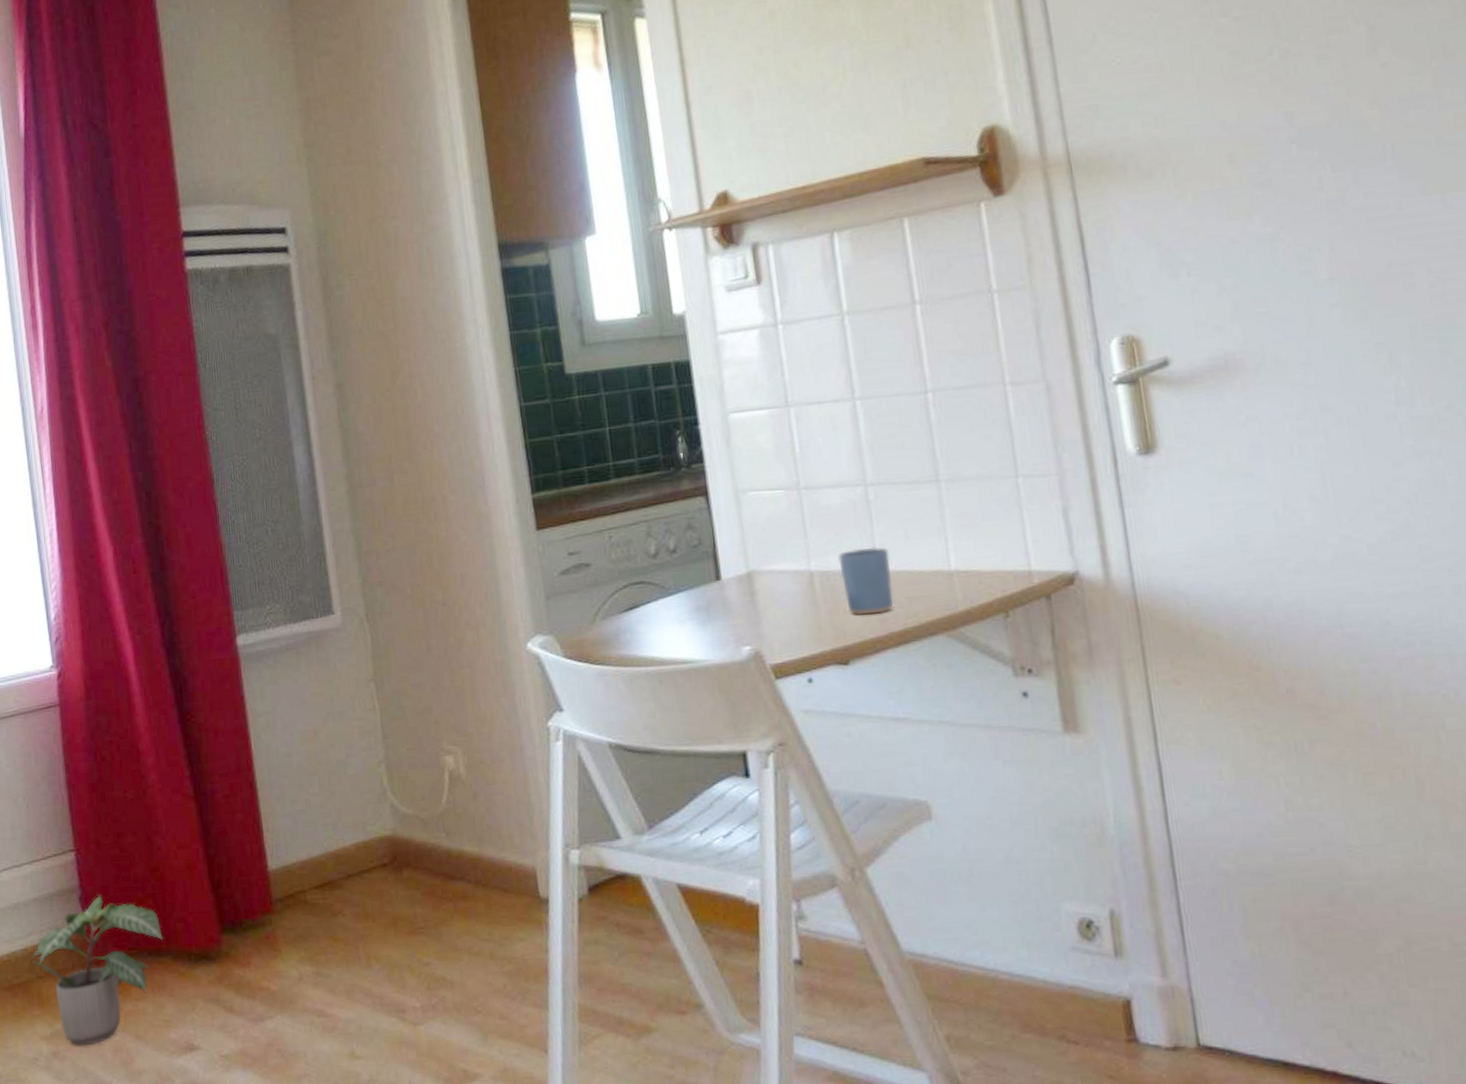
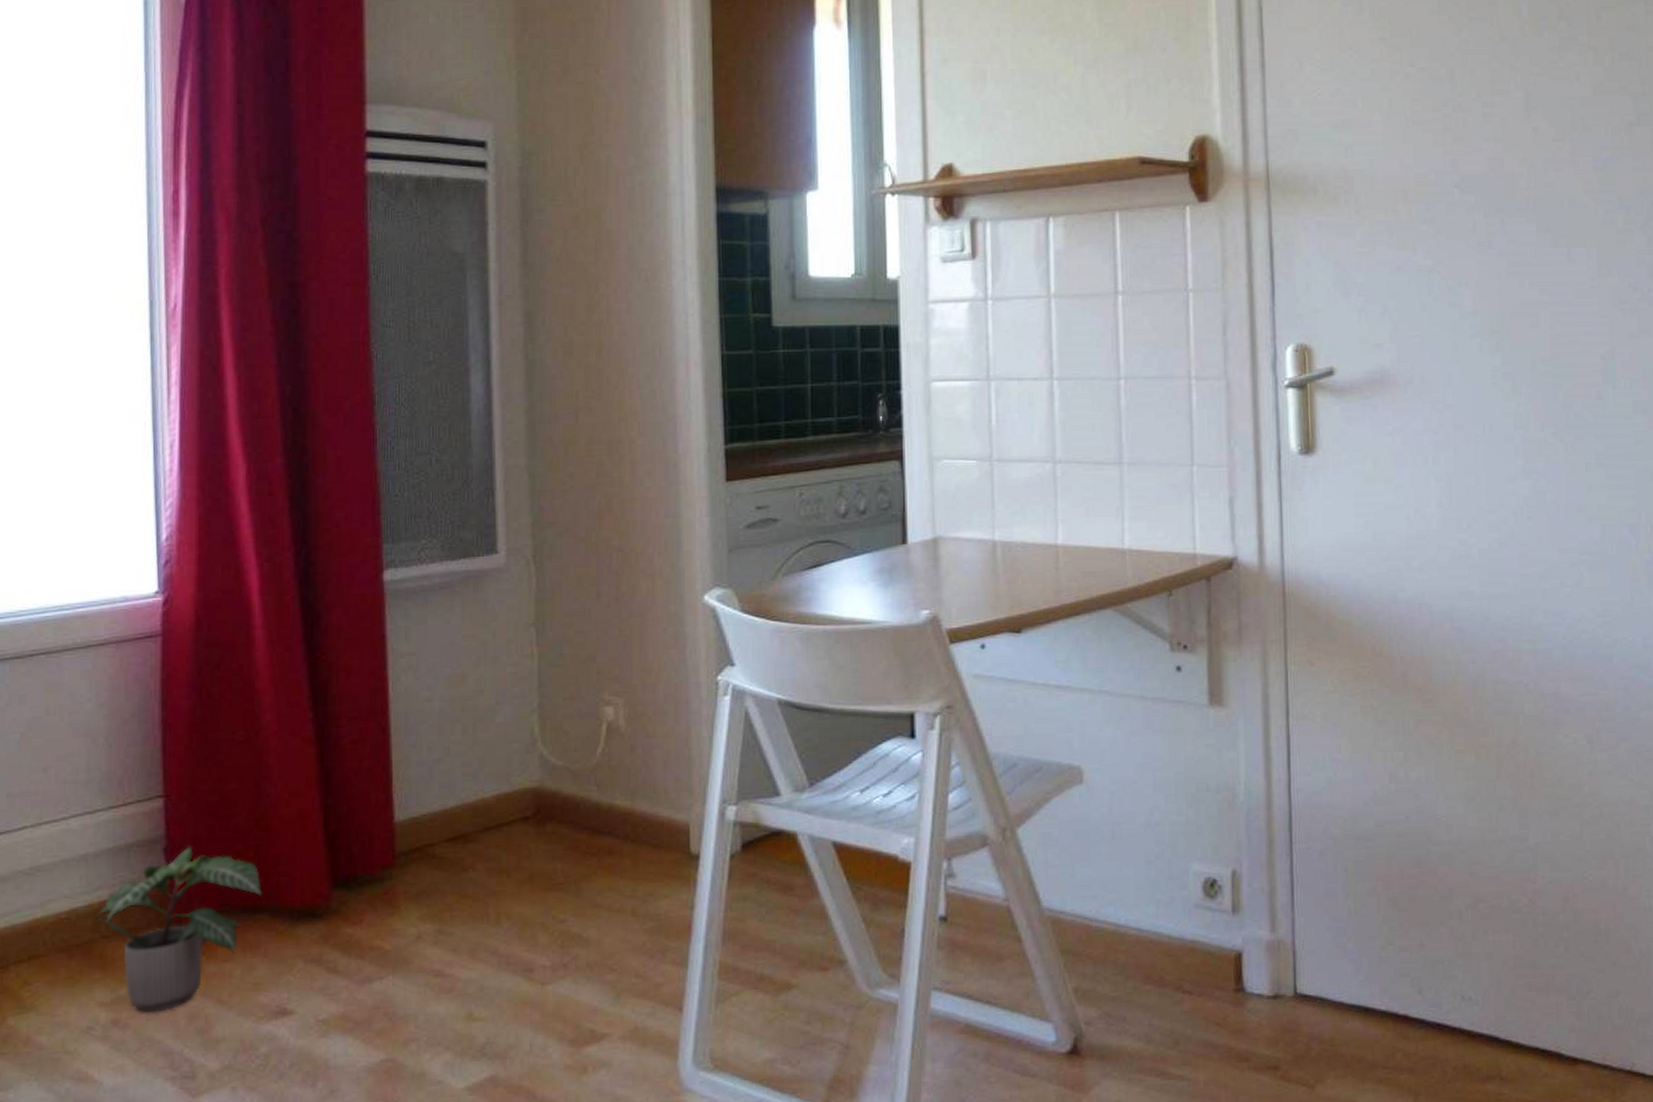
mug: present [838,546,893,615] -> none [1021,521,1070,586]

